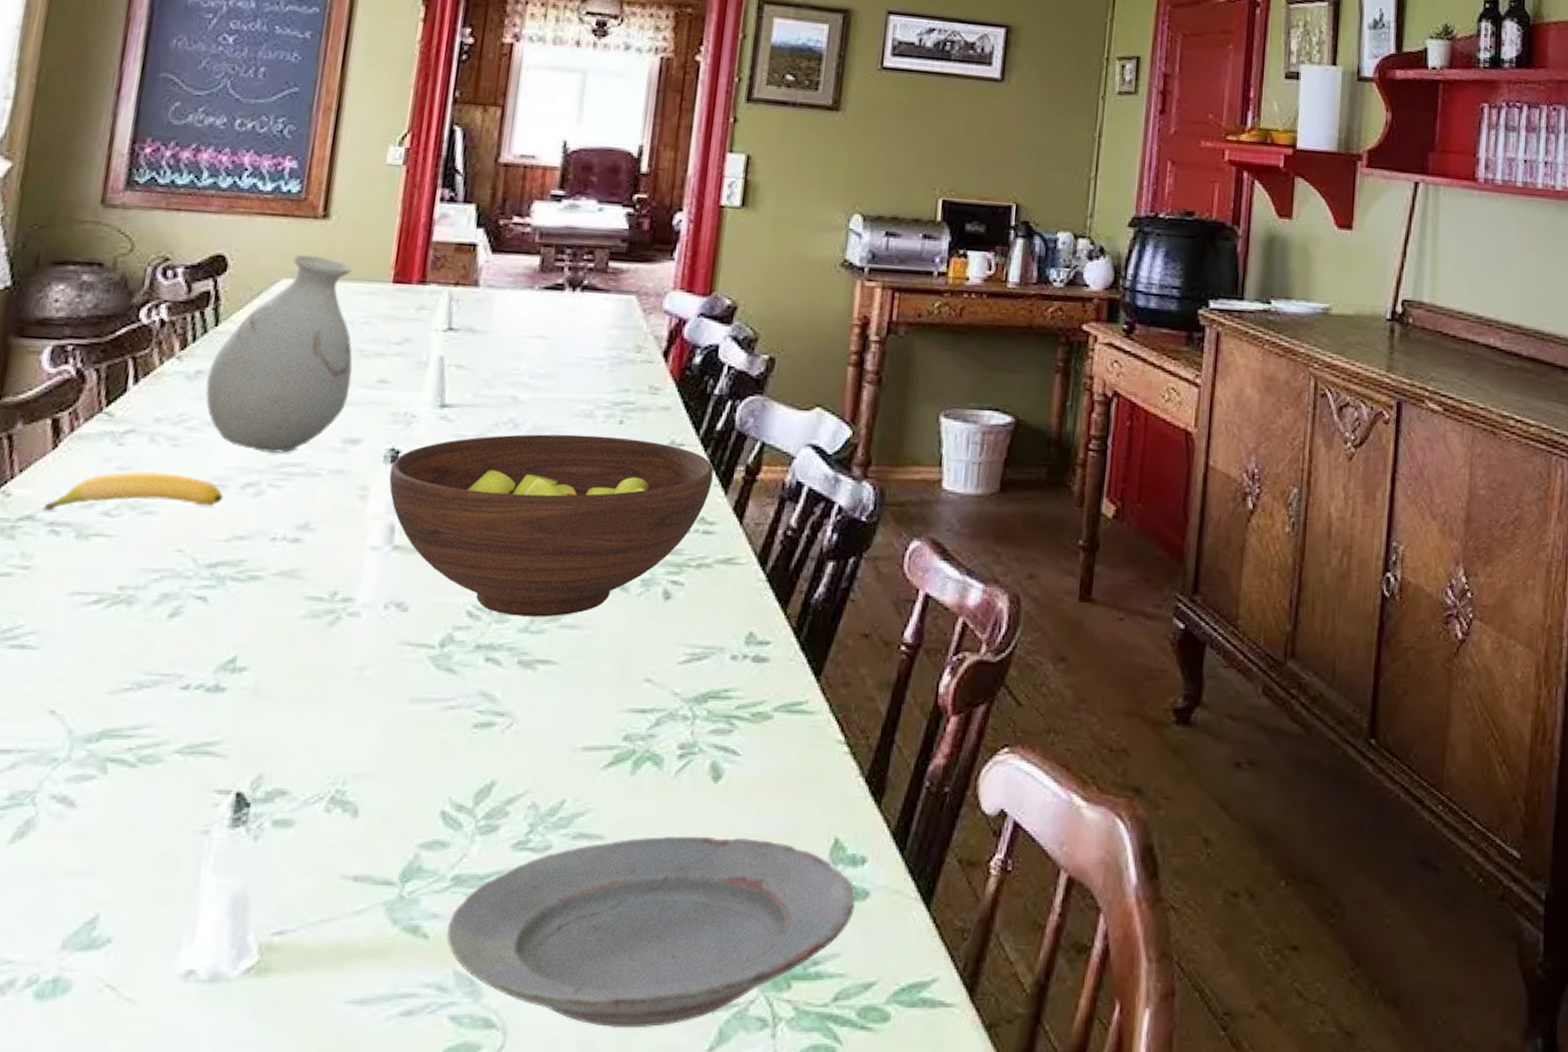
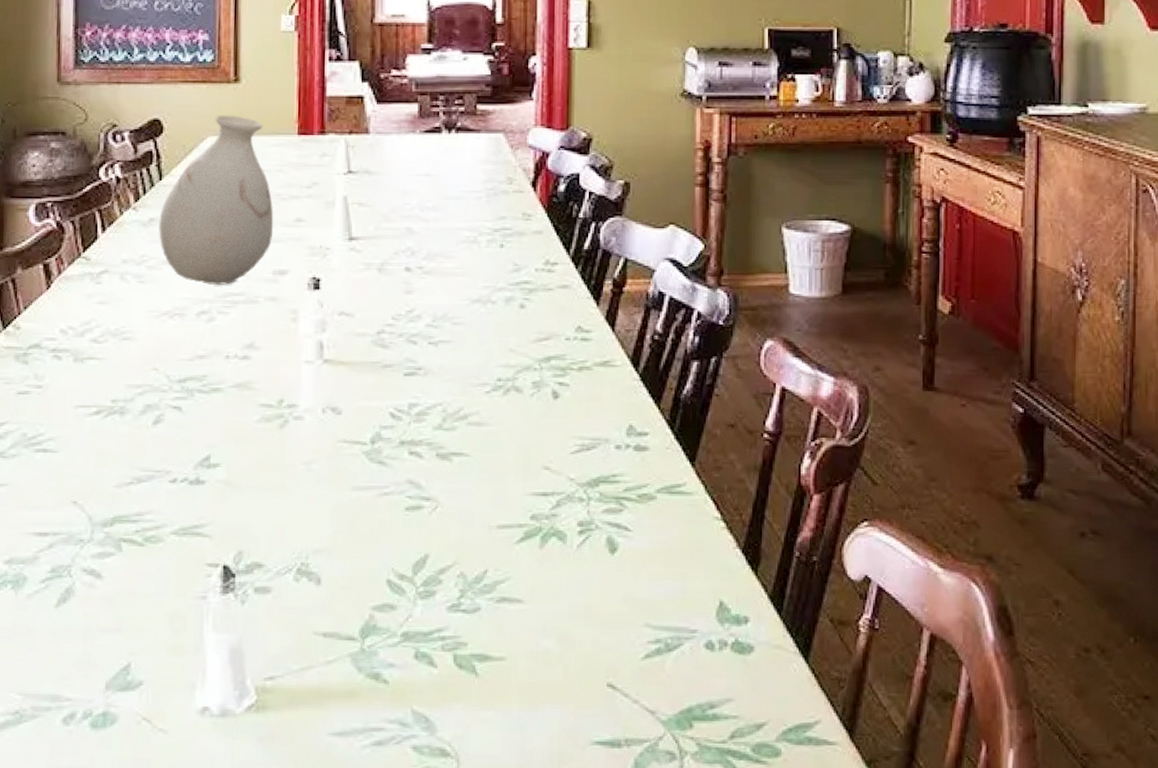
banana: present [43,471,224,512] -> none [46,304,184,341]
fruit bowl: present [389,434,714,617] -> none [314,258,585,417]
plate: present [446,835,855,1029] -> none [403,599,742,759]

